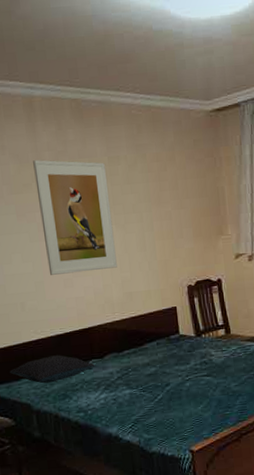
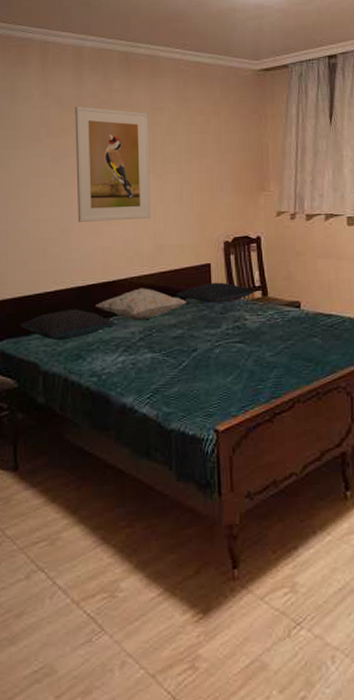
decorative pillow: none [75,332,158,362] -> present [96,288,187,321]
pillow: none [146,323,218,343] -> present [175,282,254,303]

